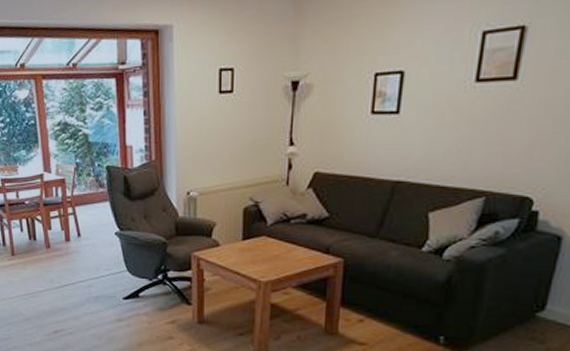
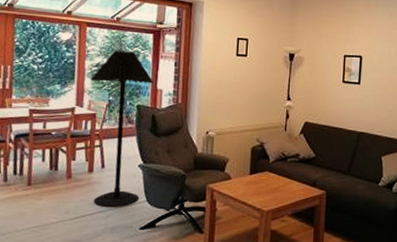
floor lamp: none [54,103,122,277] -> present [90,50,154,207]

